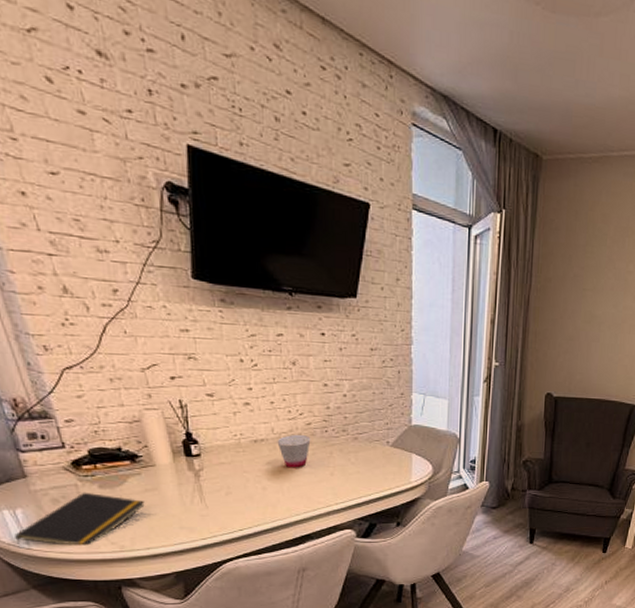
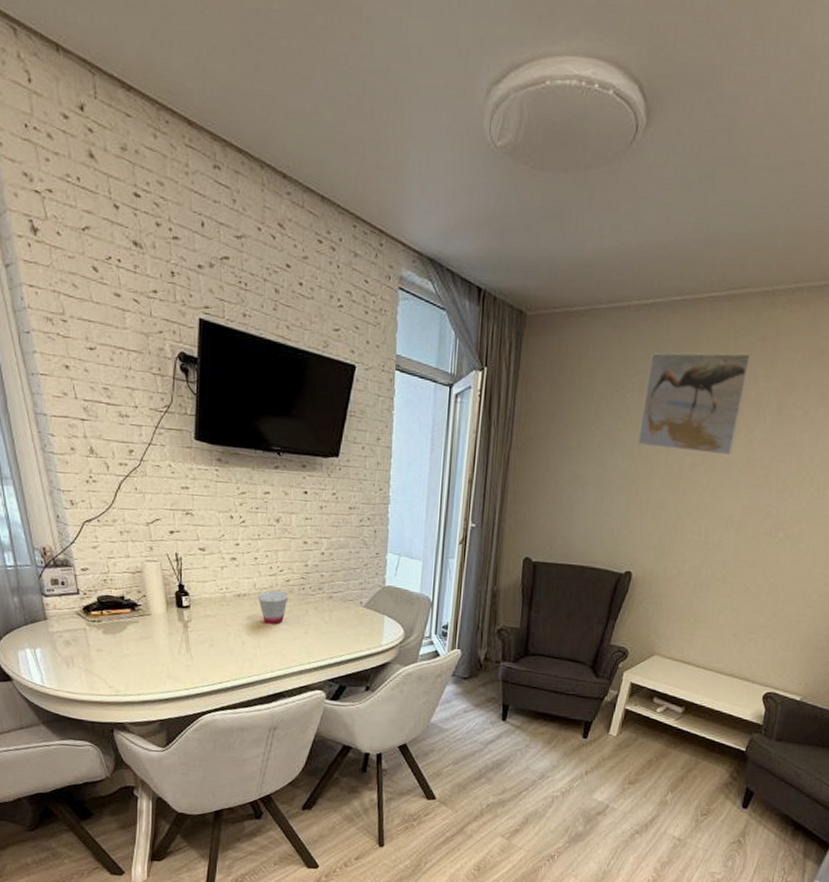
notepad: present [15,492,145,545] -> none [33,636,139,687]

